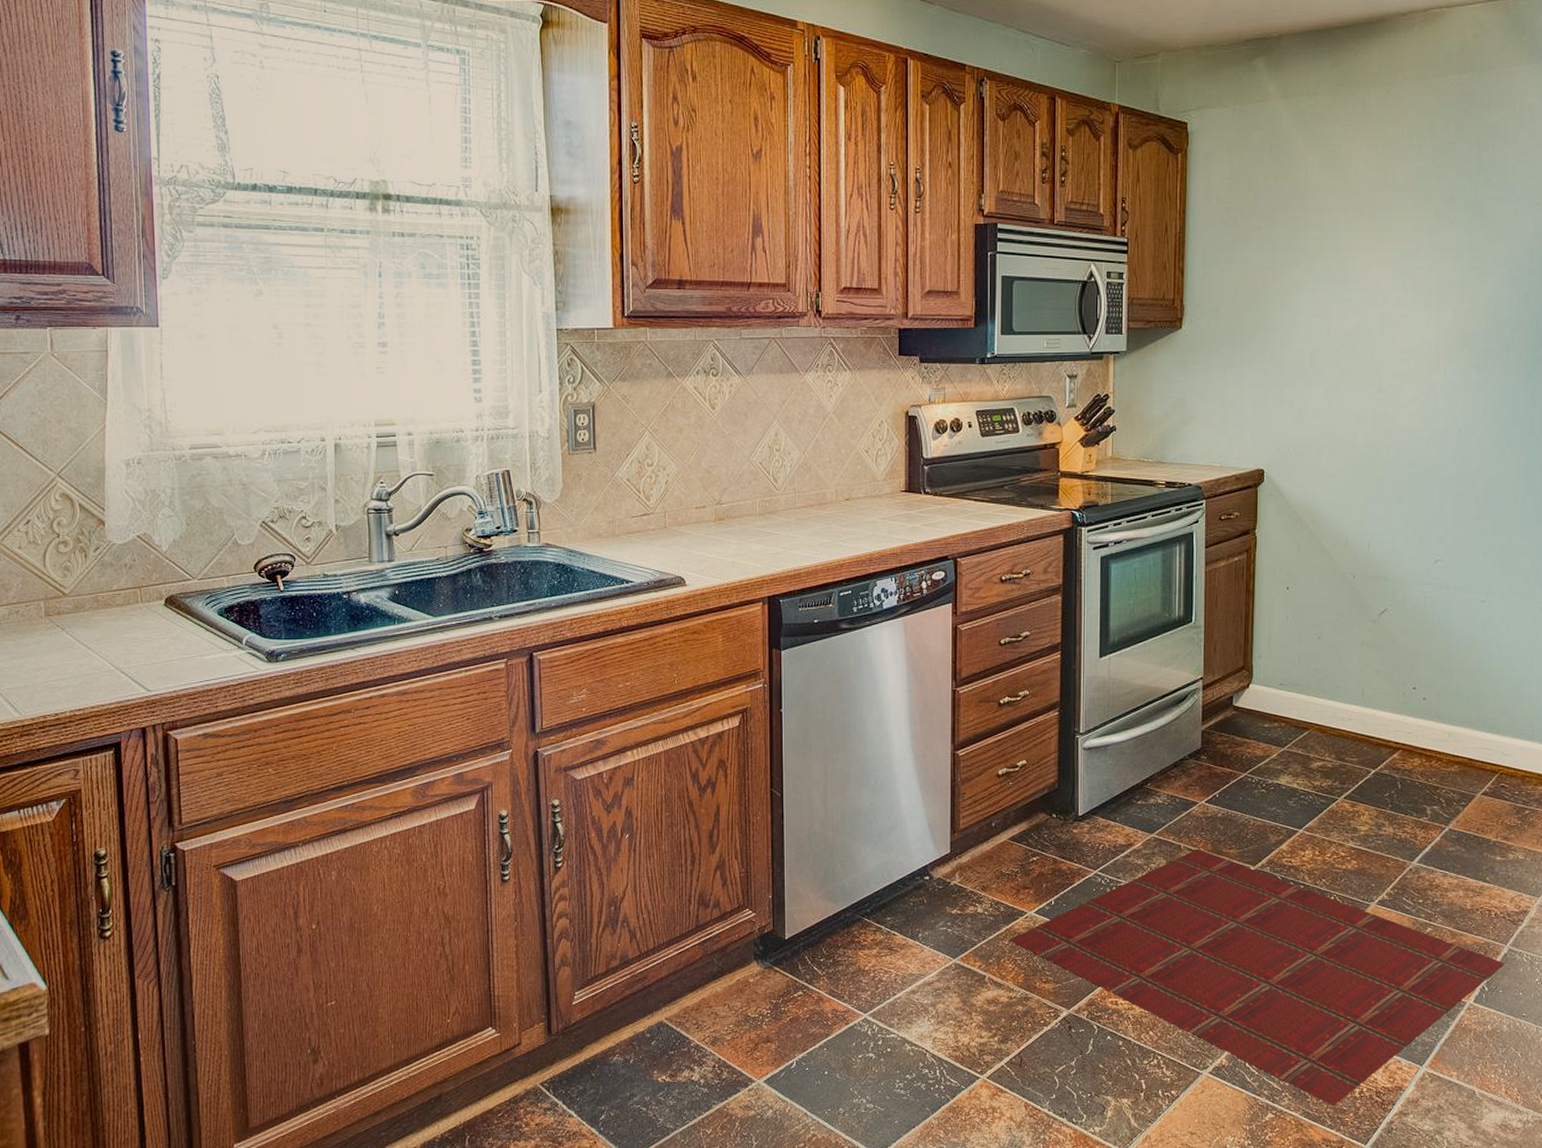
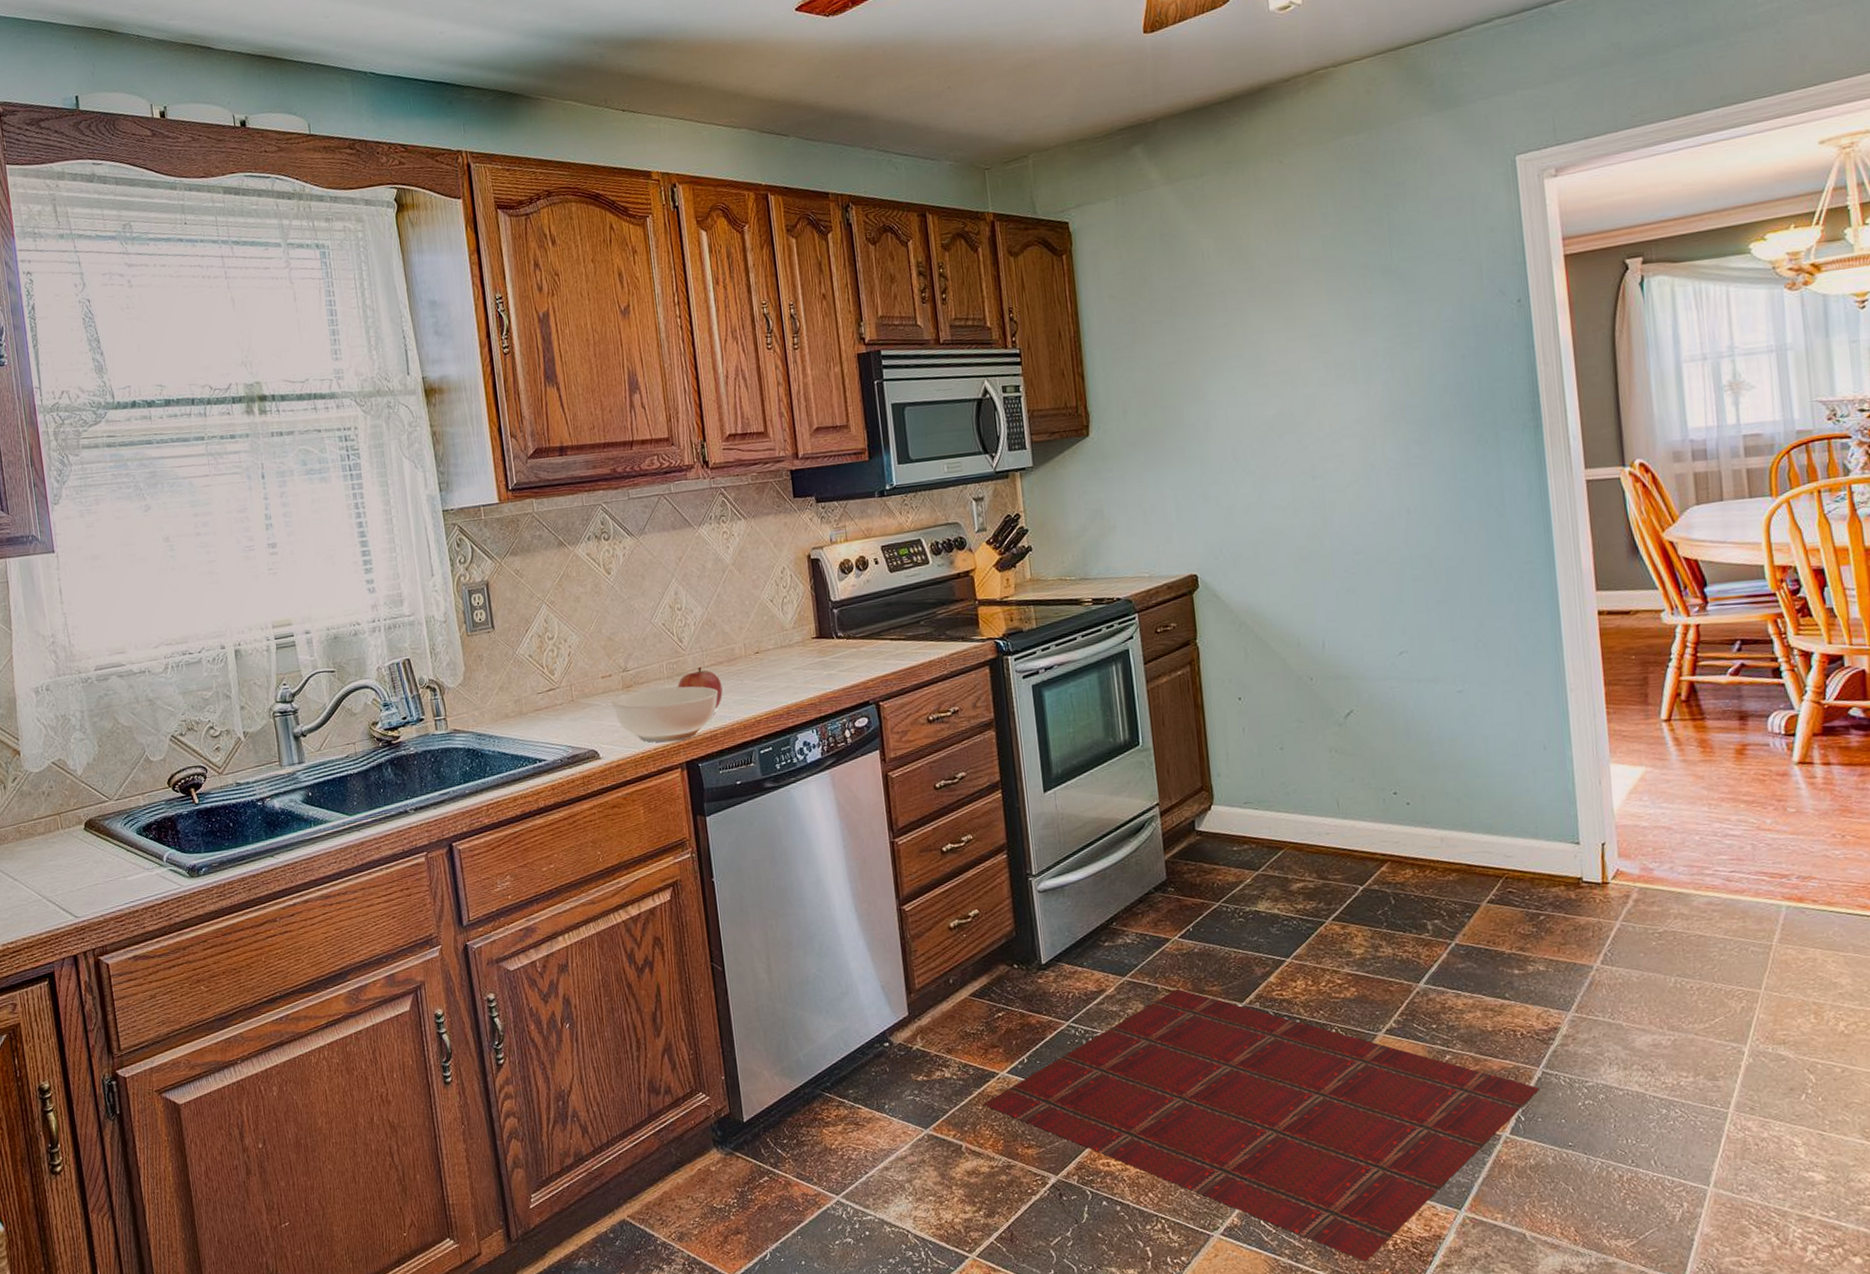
bowl: none [702,524,807,576] -> present [611,686,719,743]
fruit: none [768,507,810,549] -> present [677,666,723,709]

